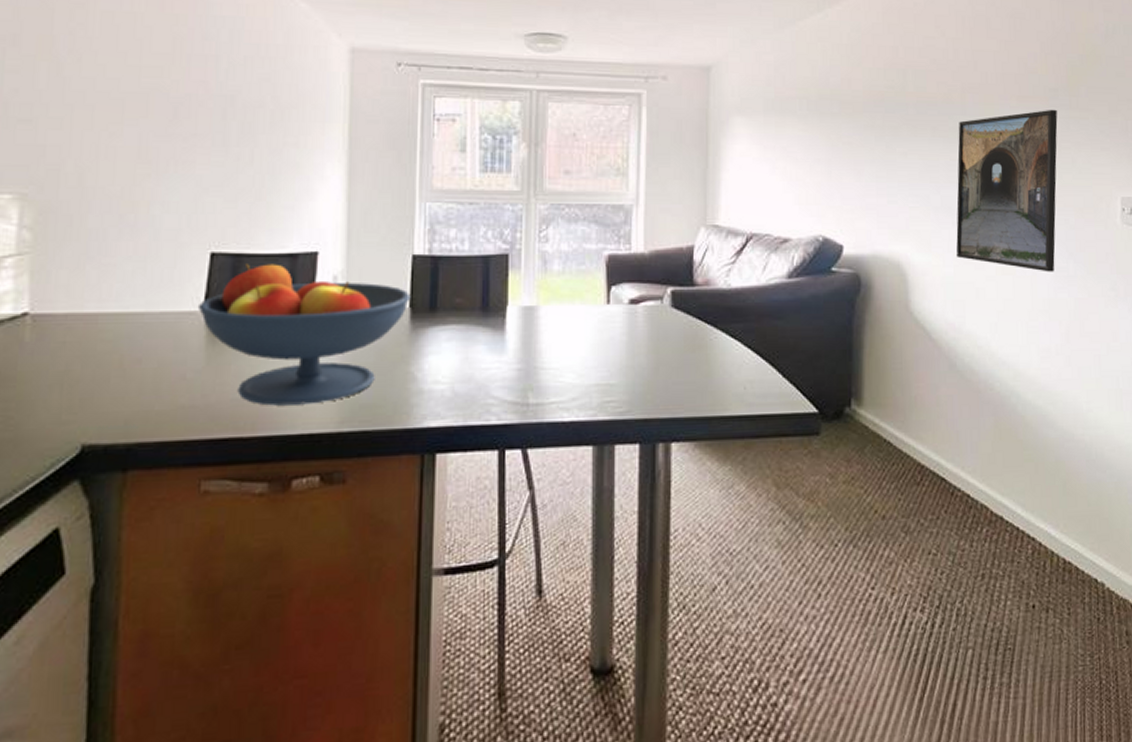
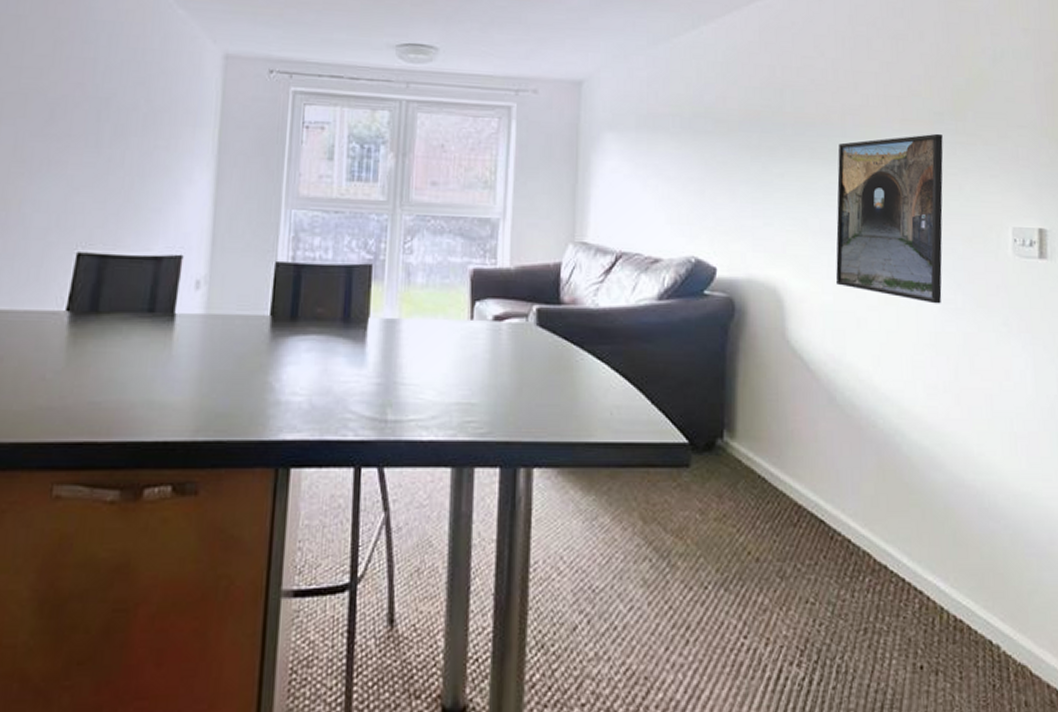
fruit bowl: present [197,264,411,406] -> none [60,265,272,411]

